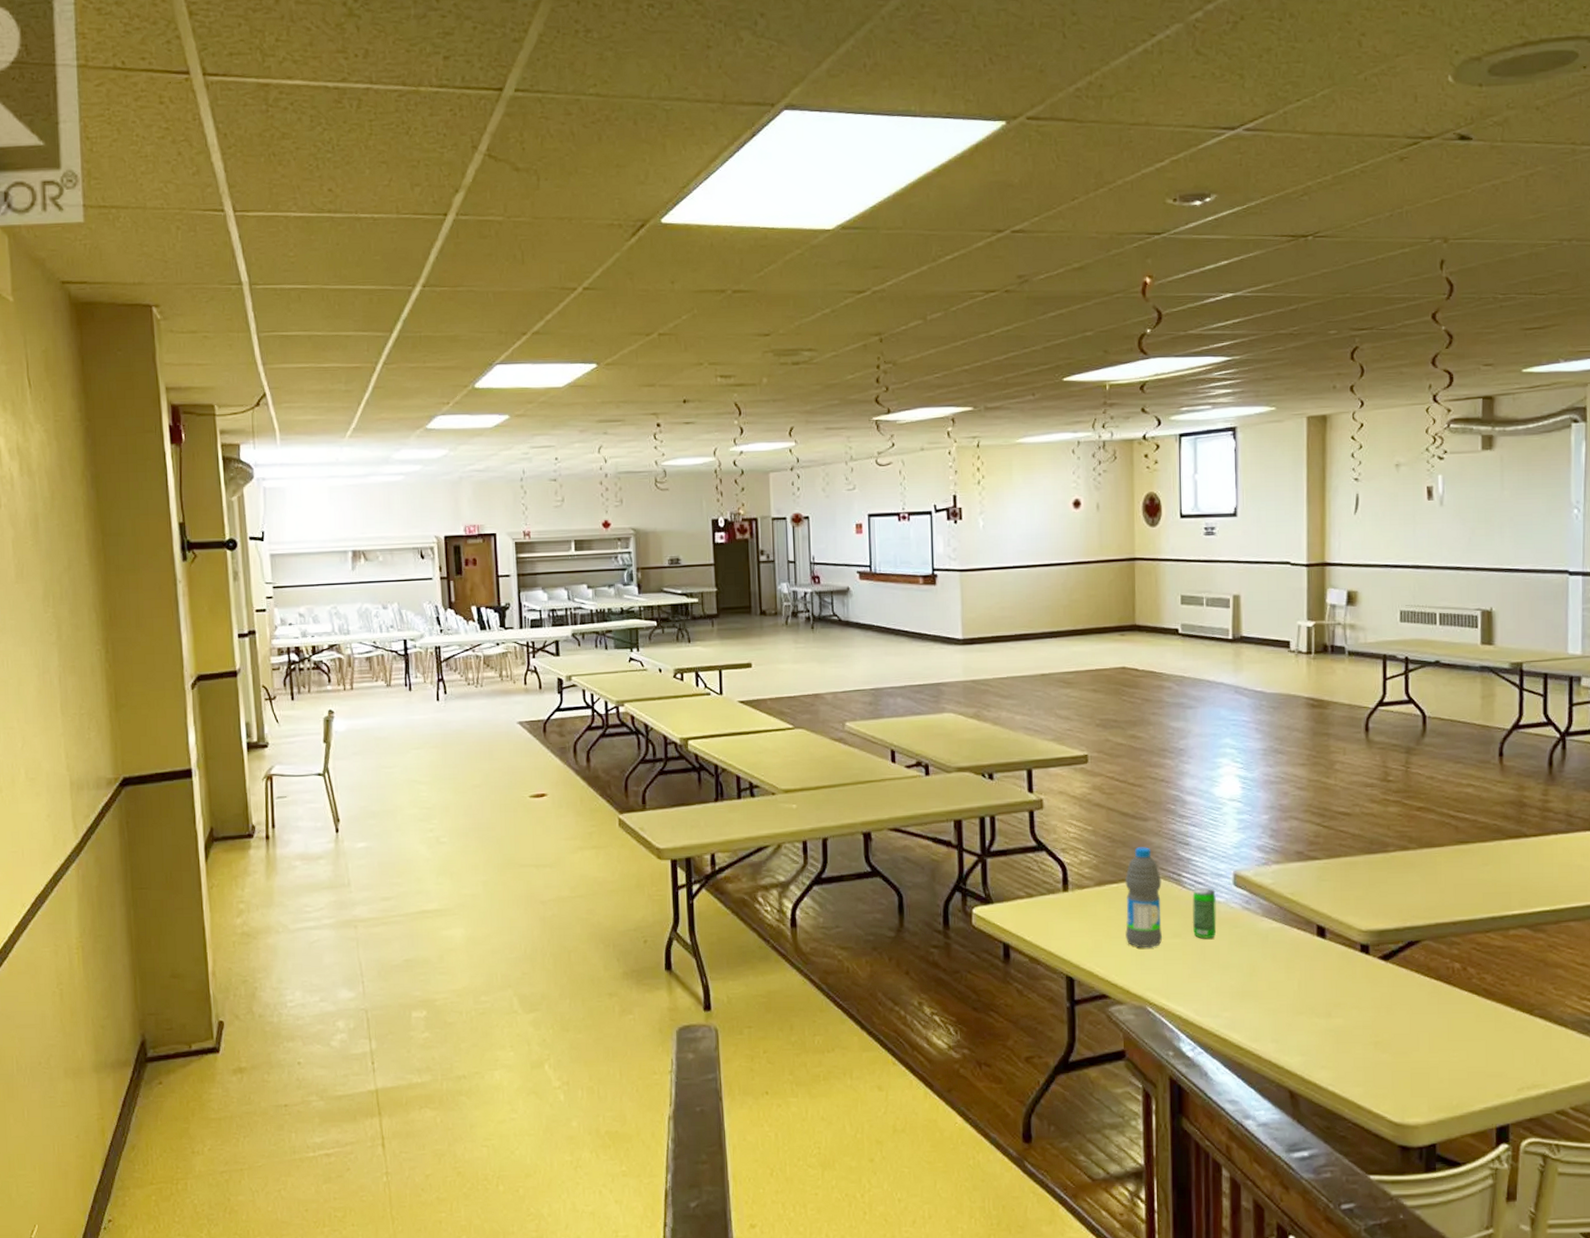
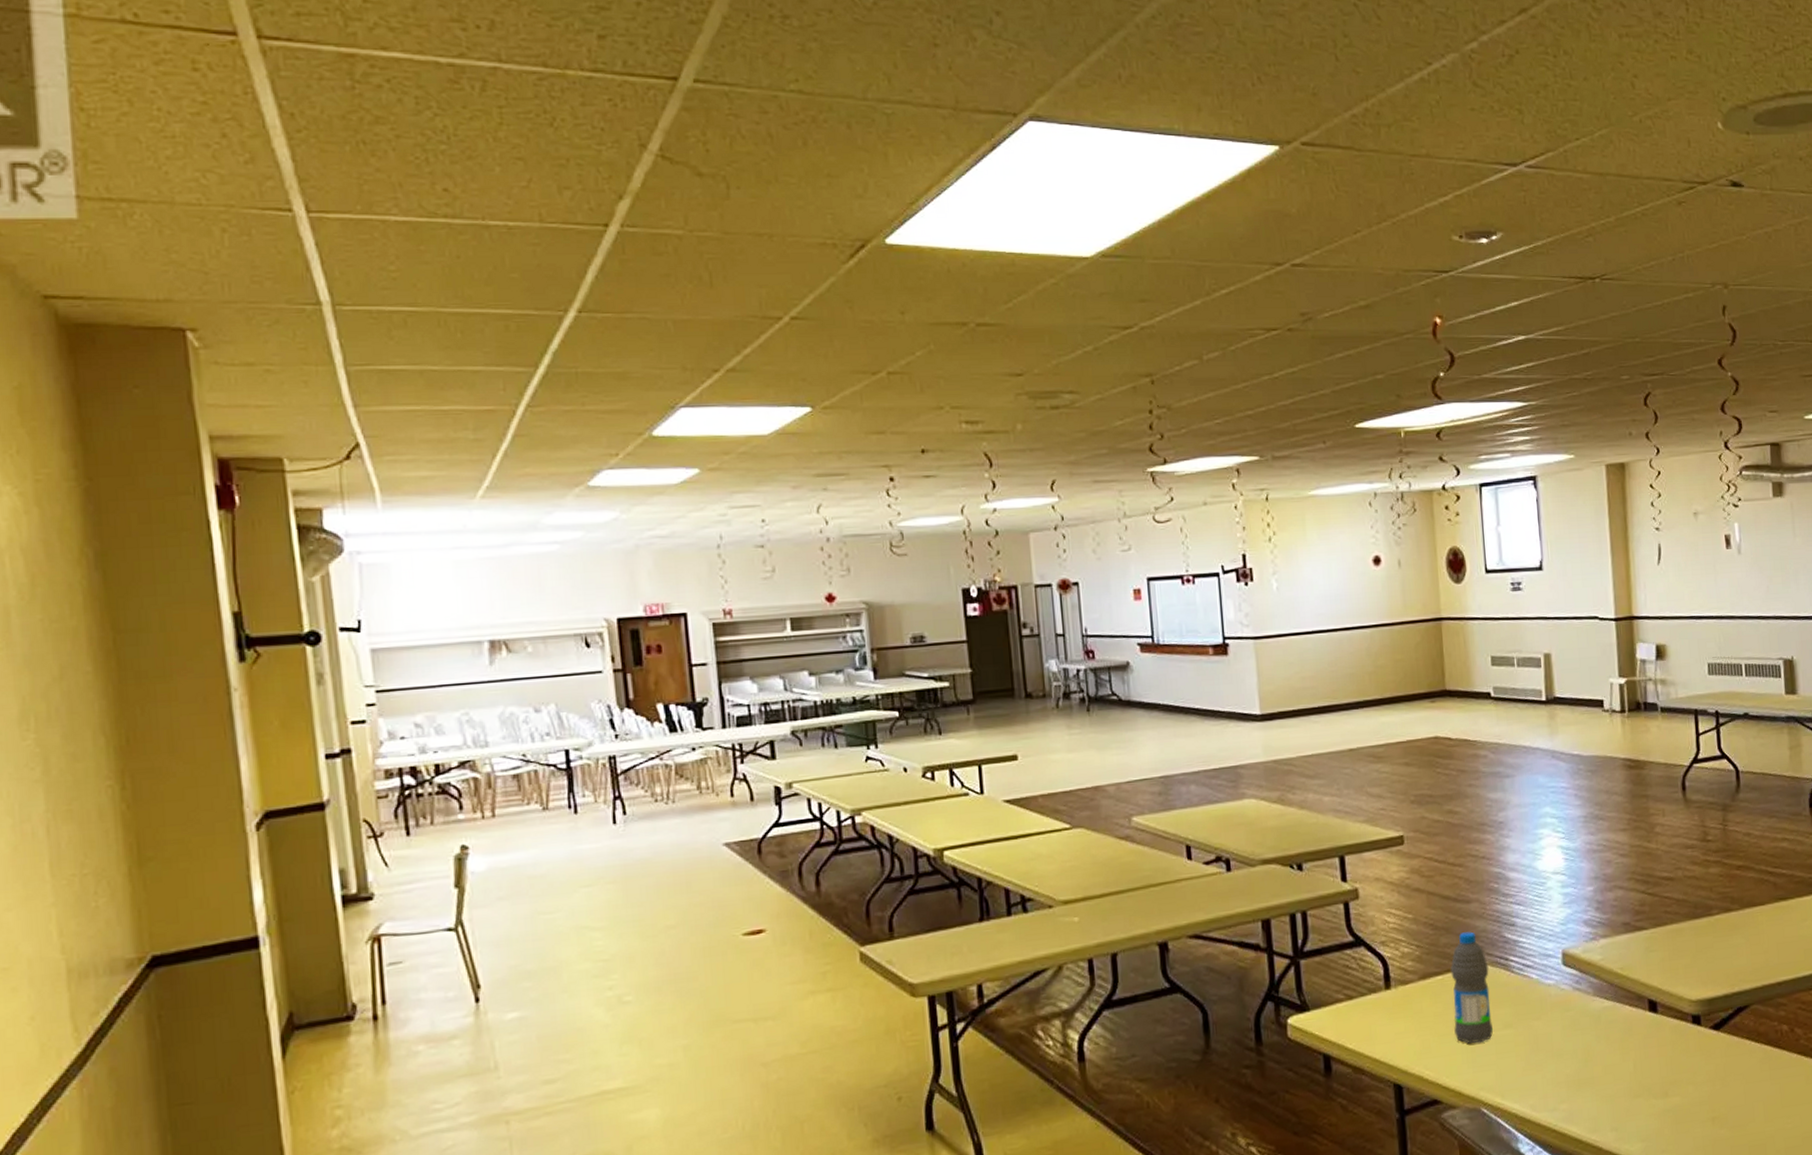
beverage can: present [1192,887,1217,939] -> none [1521,969,1549,1027]

